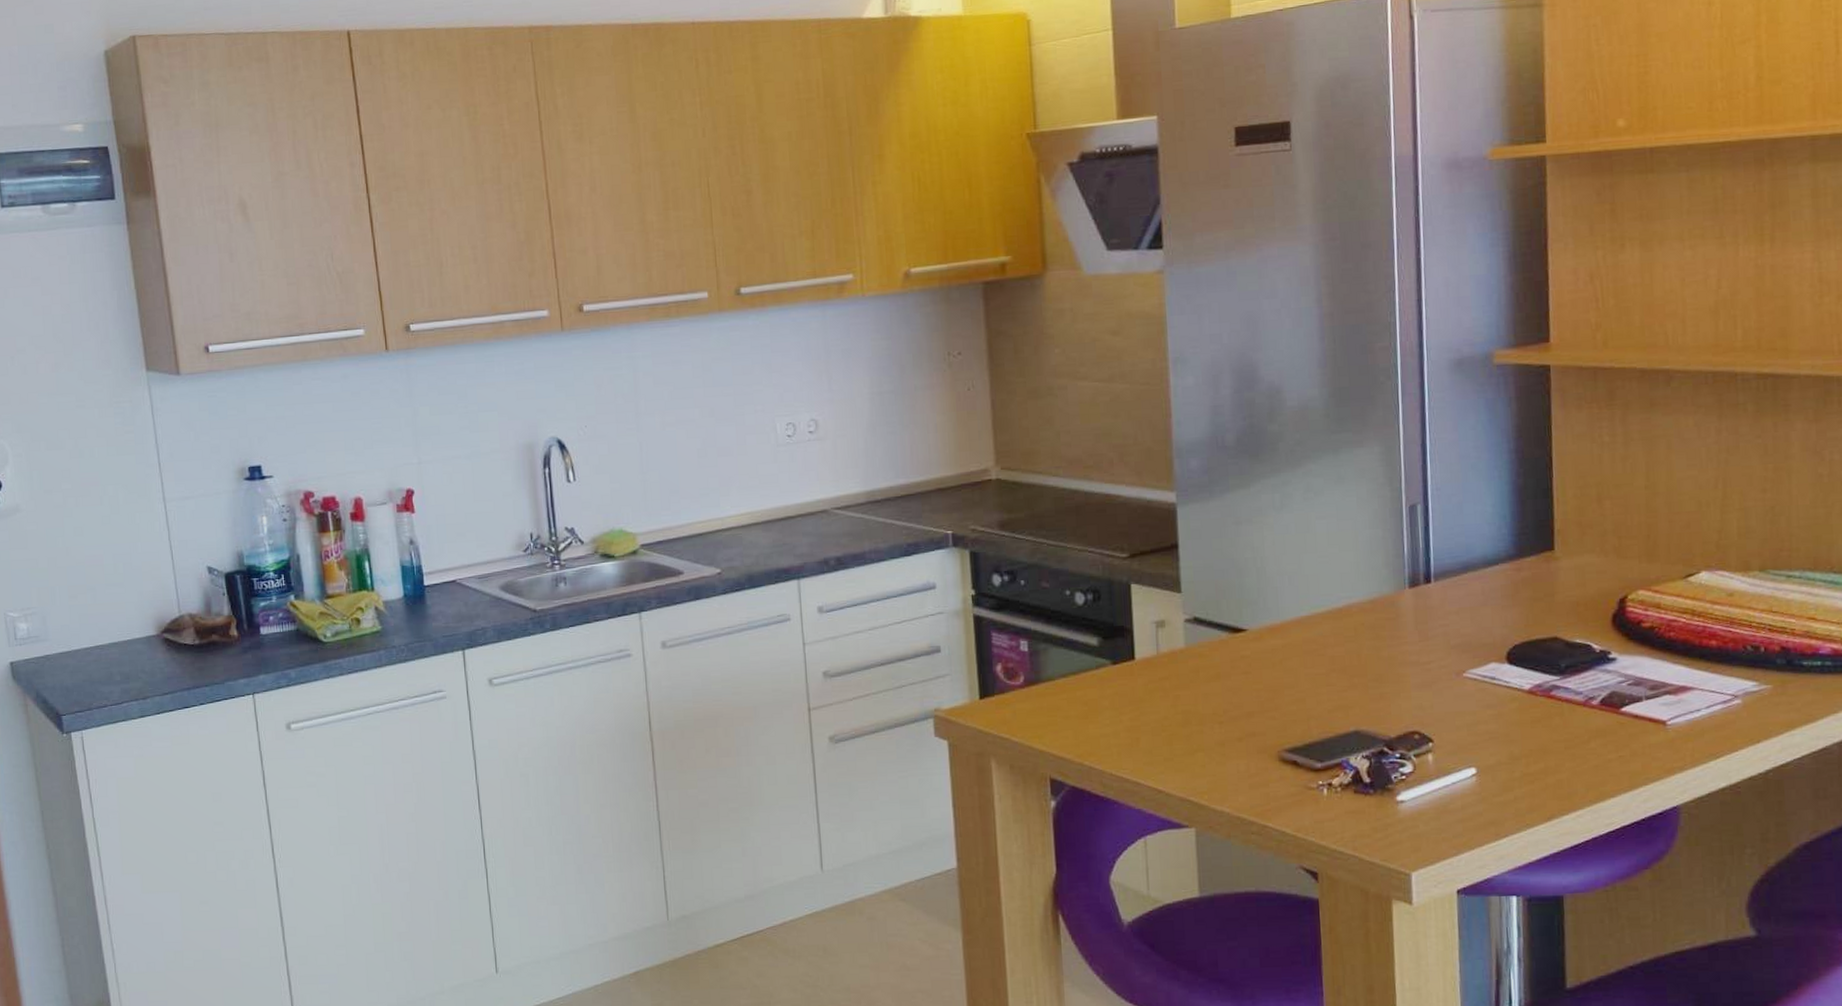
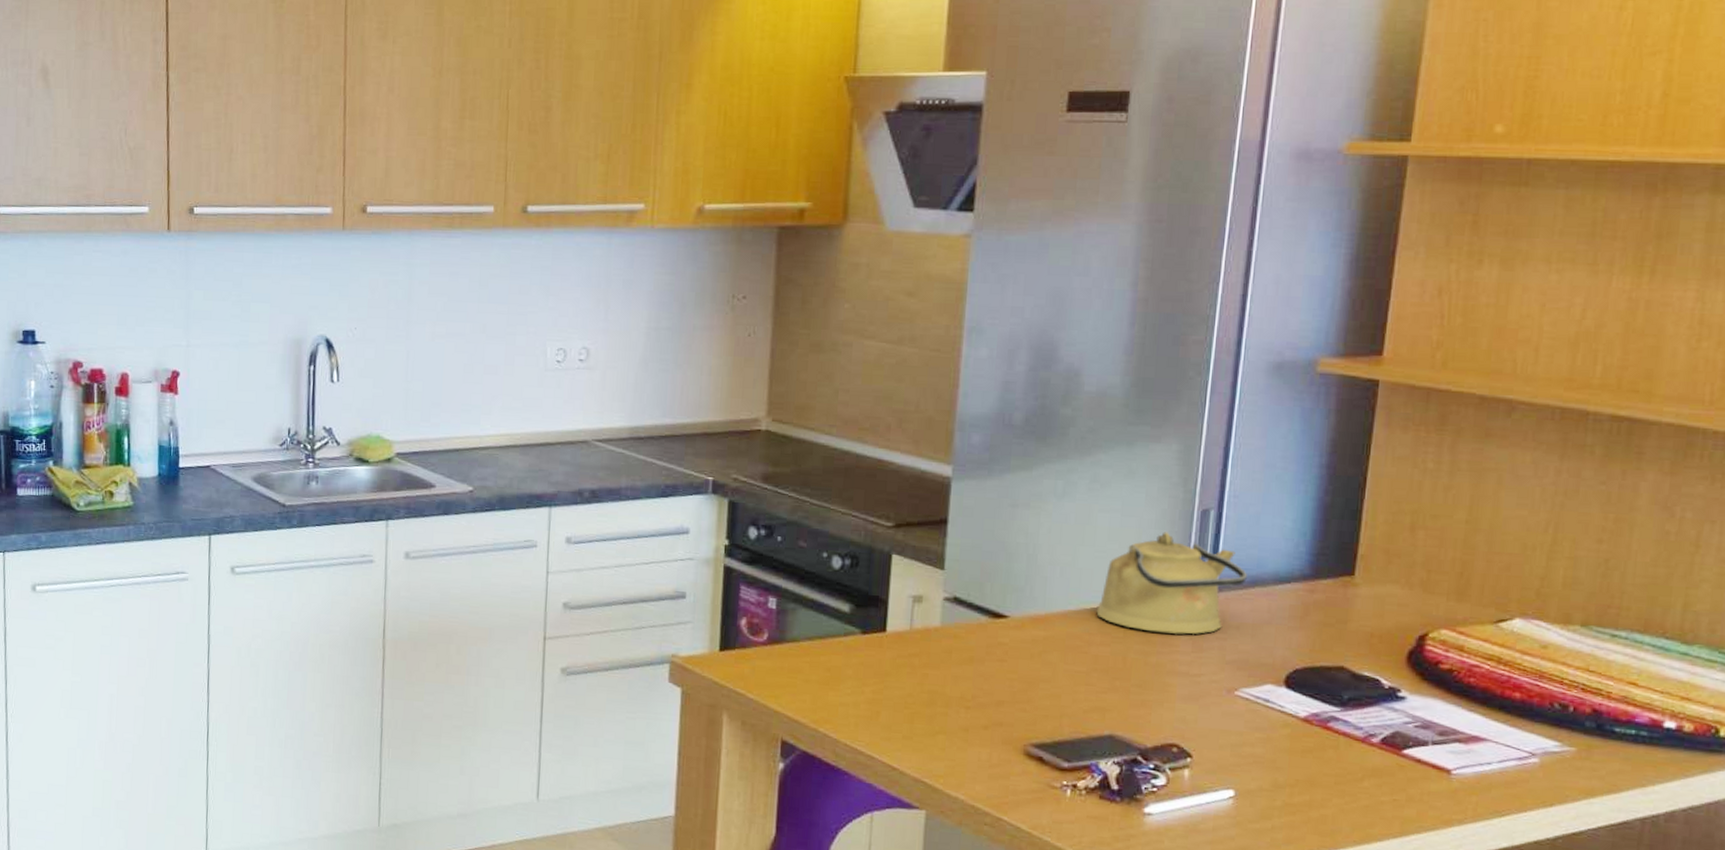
kettle: none [1327,530,1459,627] -> present [1096,532,1247,635]

